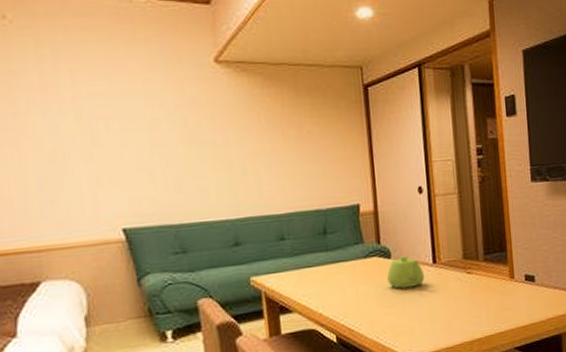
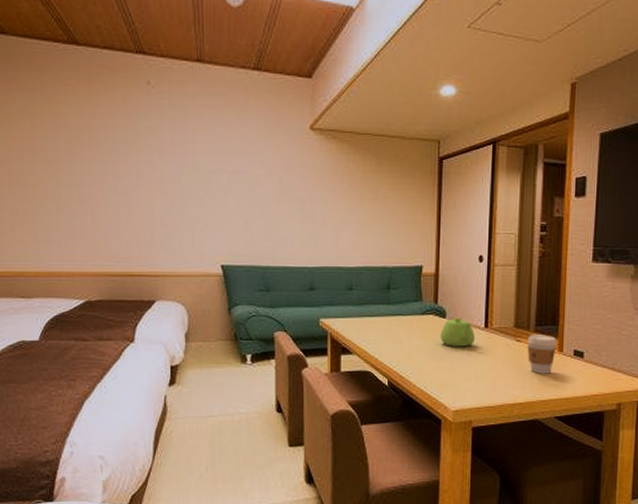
coffee cup: none [477,263,507,305] -> present [527,335,557,374]

